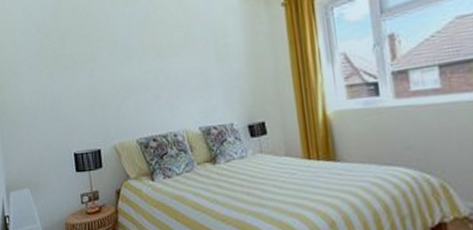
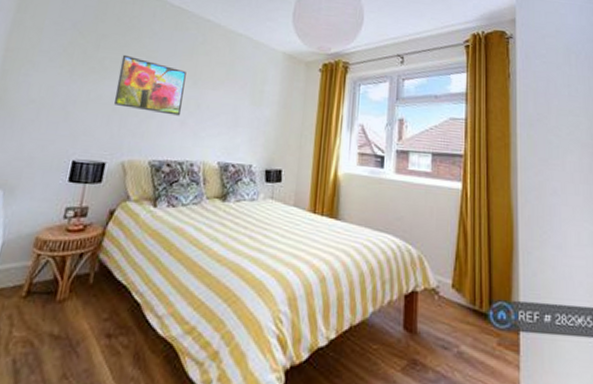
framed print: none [86,44,152,95] -> present [114,54,187,116]

